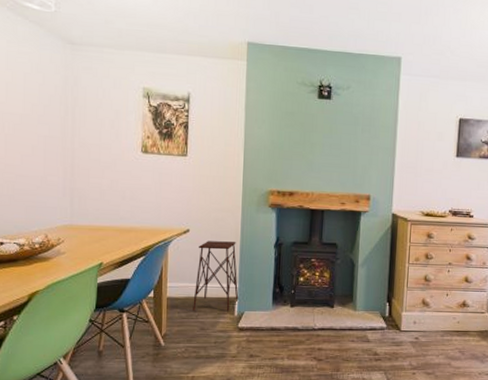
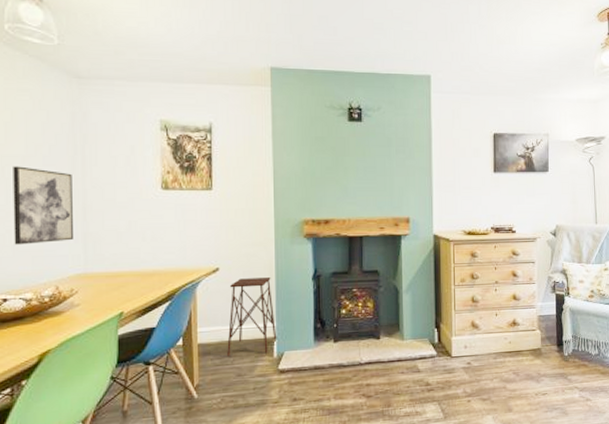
wall art: none [11,123,63,195] -> present [13,166,74,245]

